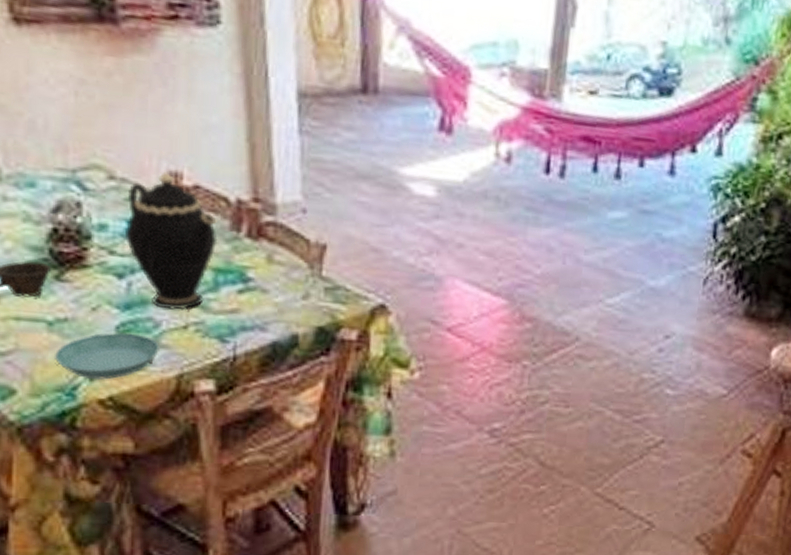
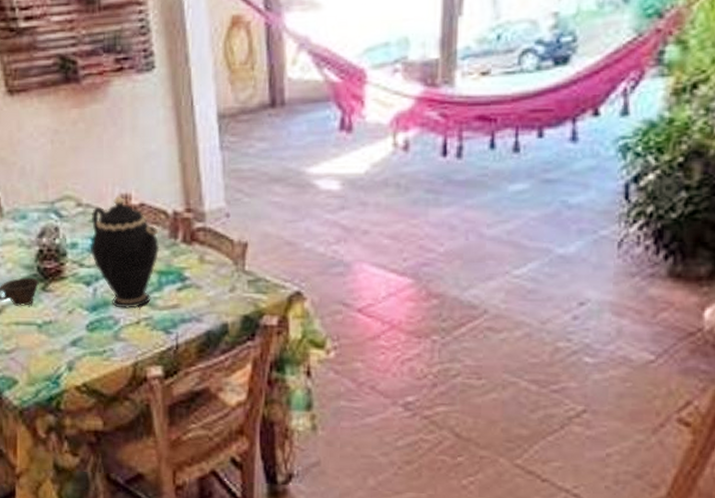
saucer: present [55,332,160,380] -> none [44,330,119,370]

